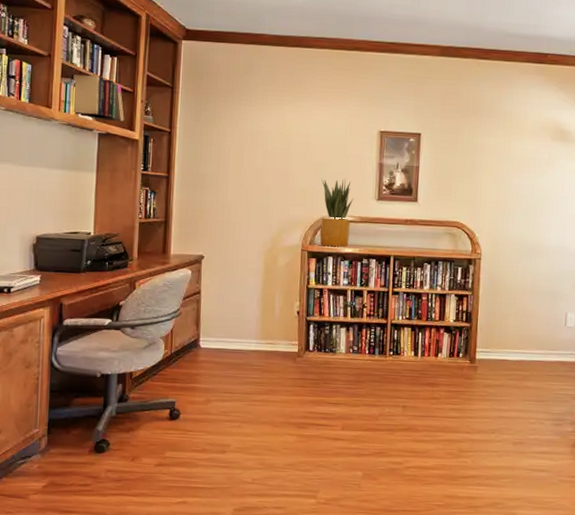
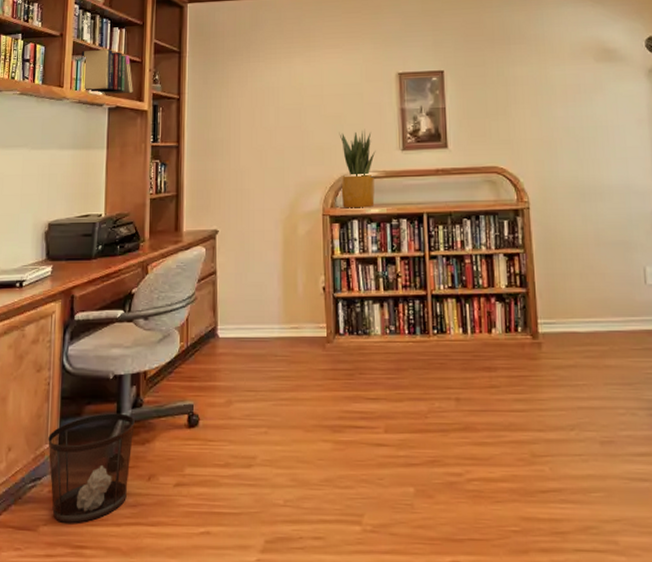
waste bin: none [37,405,120,494] -> present [48,413,135,525]

